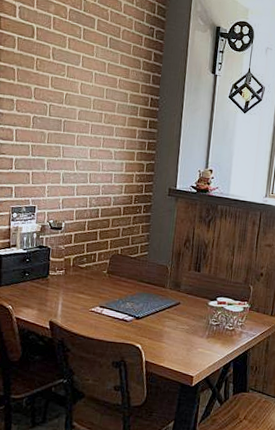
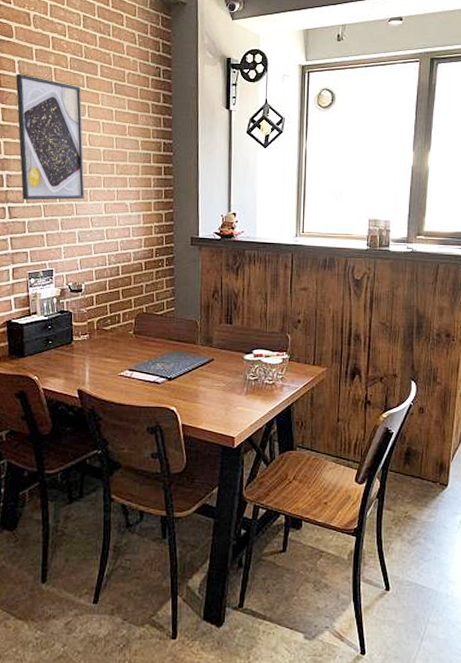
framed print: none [12,18,78,143] -> present [16,73,85,200]

